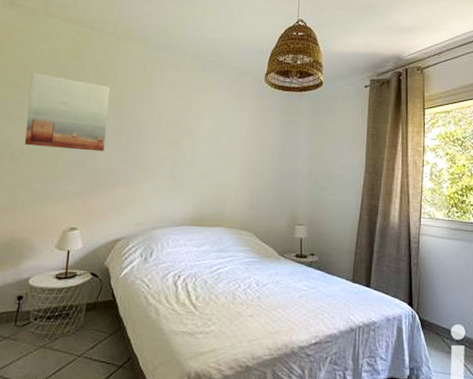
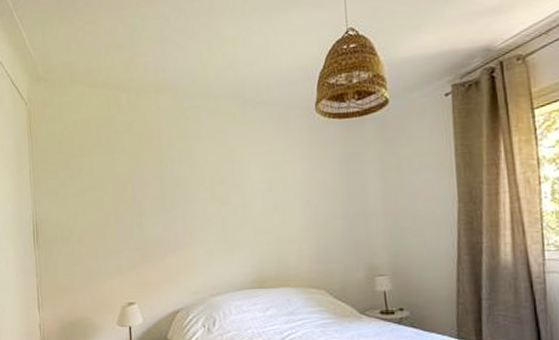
wall art: present [24,72,110,152] -> none [68,146,150,223]

